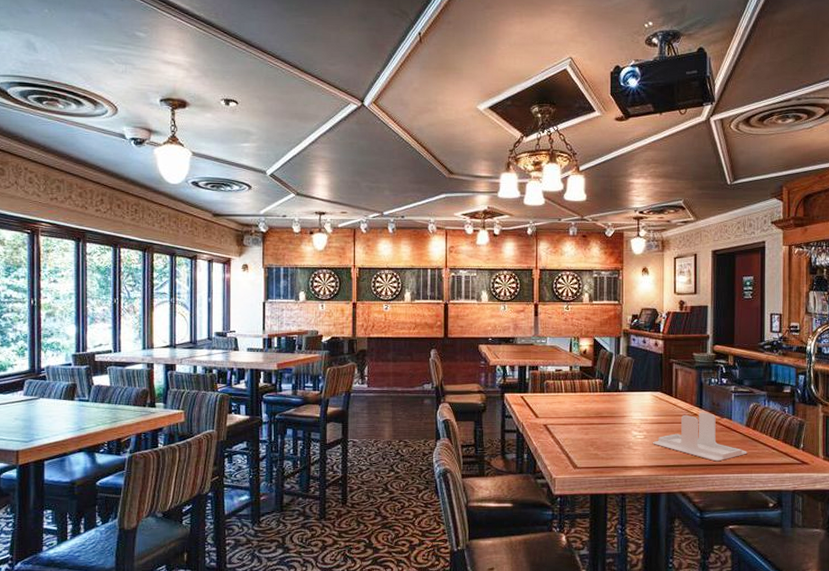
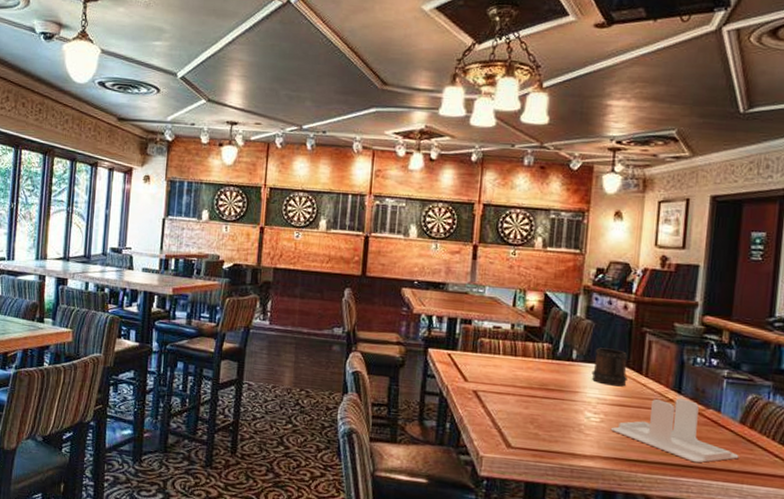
beer mug: none [635,378,662,408] -> present [591,347,628,387]

